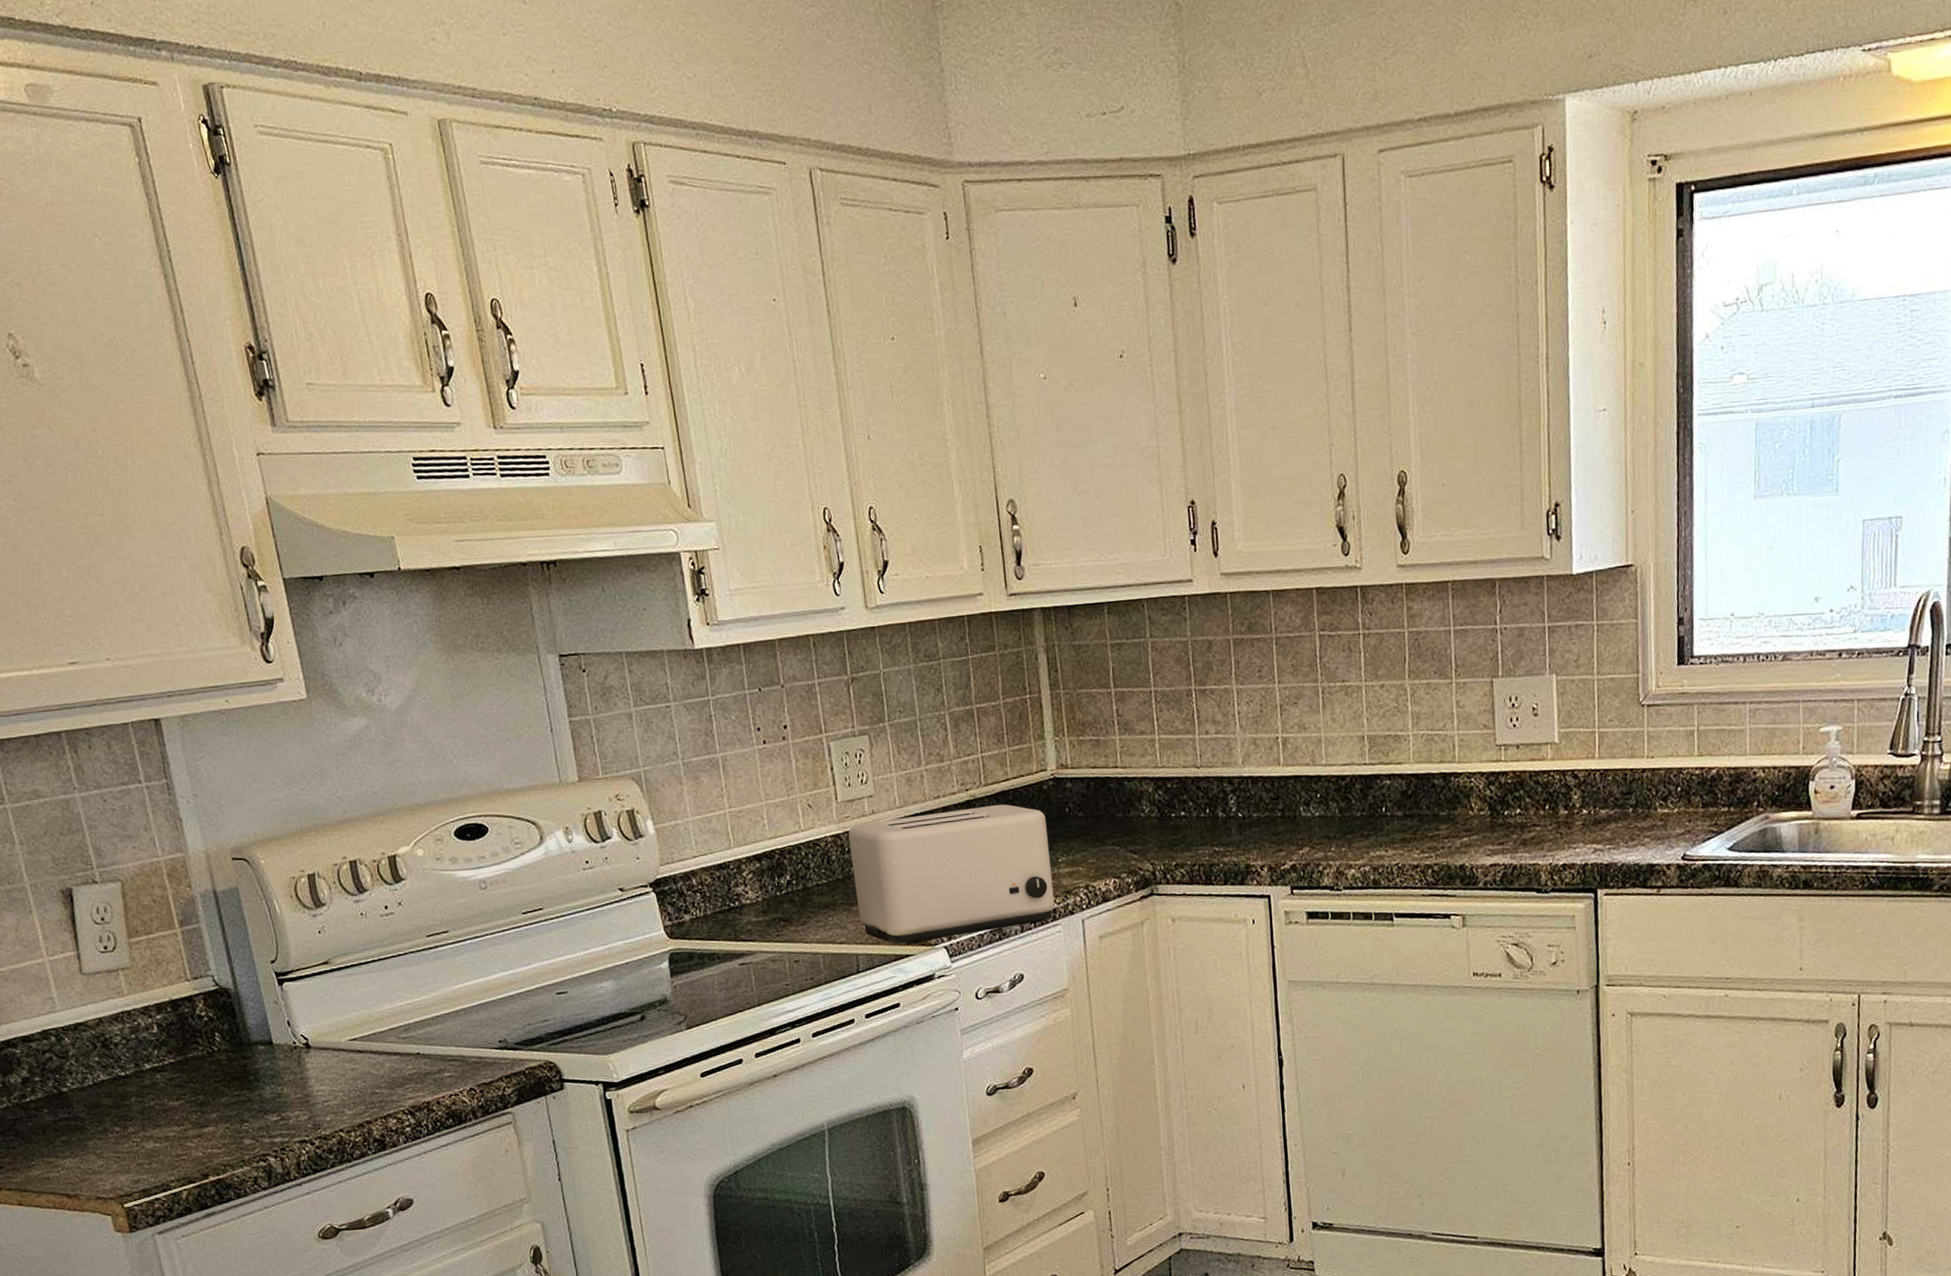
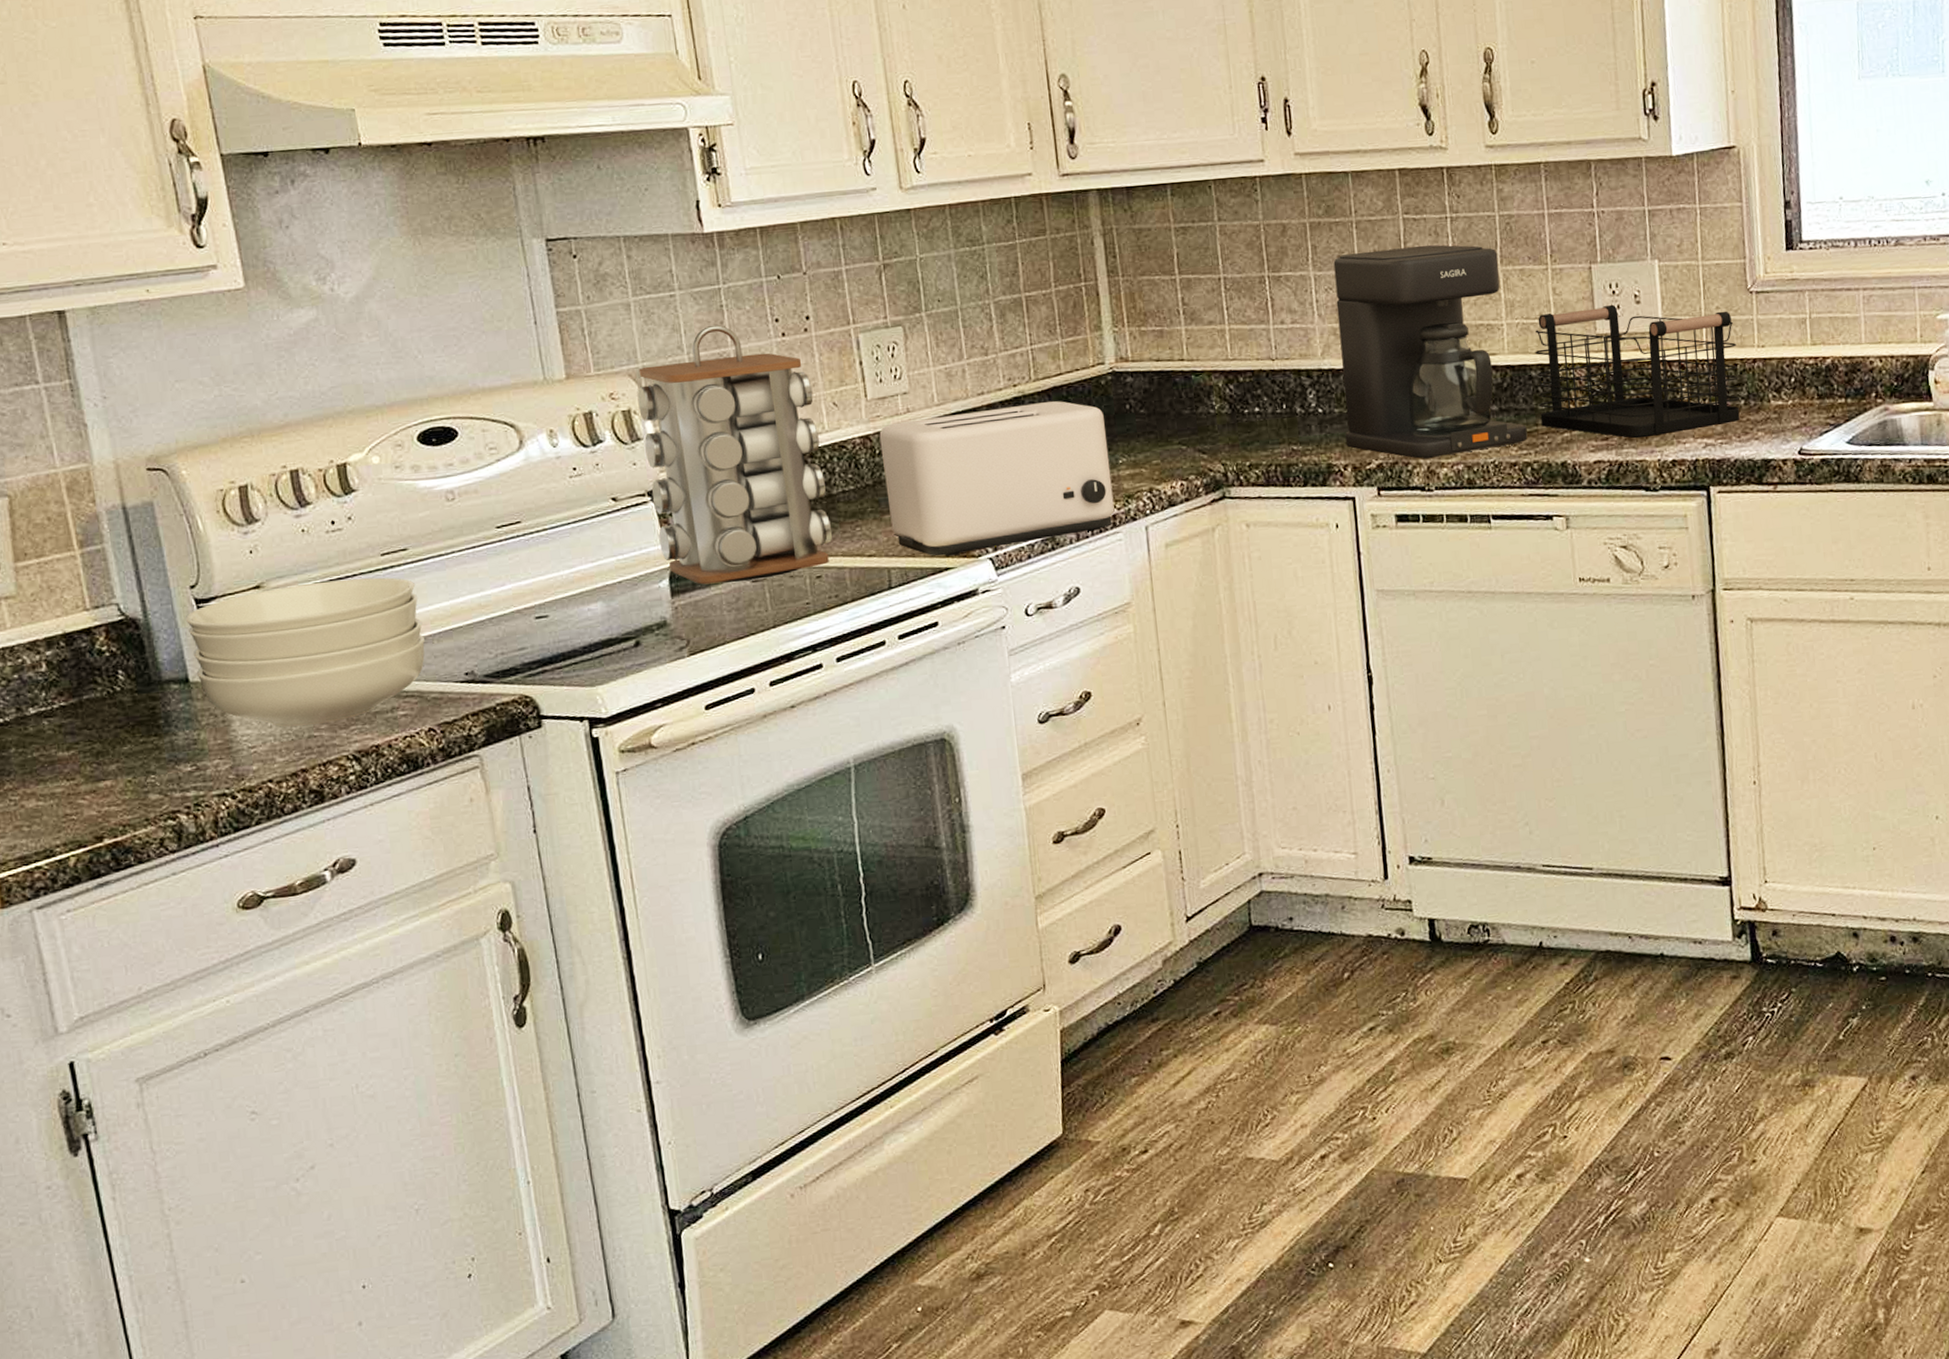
bowl: none [267,956,465,1085] -> present [185,577,425,727]
spice rack: none [639,733,809,967] -> present [637,324,833,585]
coffee maker: none [1254,660,1429,861] -> present [1333,244,1528,459]
dish rack: none [1438,716,1628,843] -> present [1535,304,1740,438]

